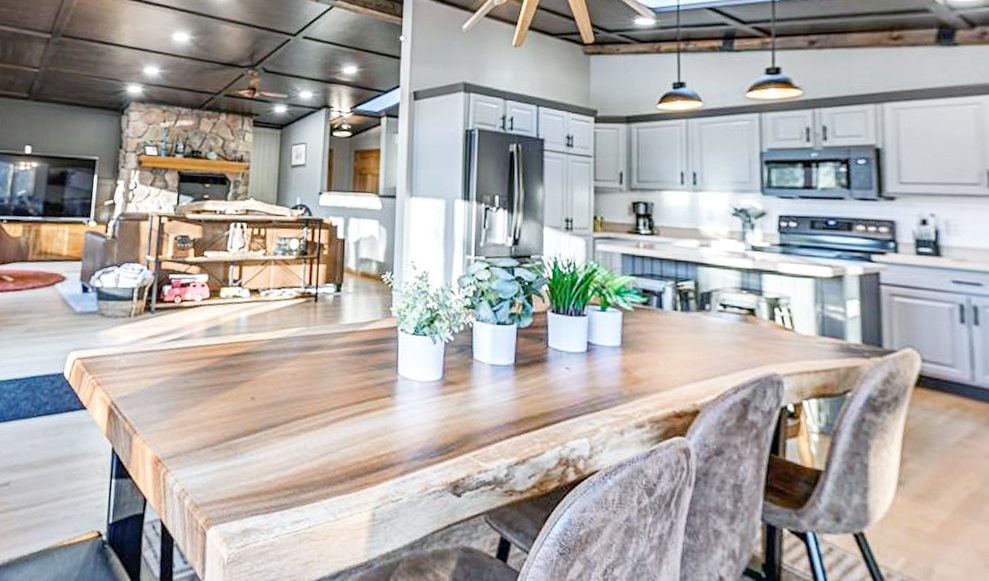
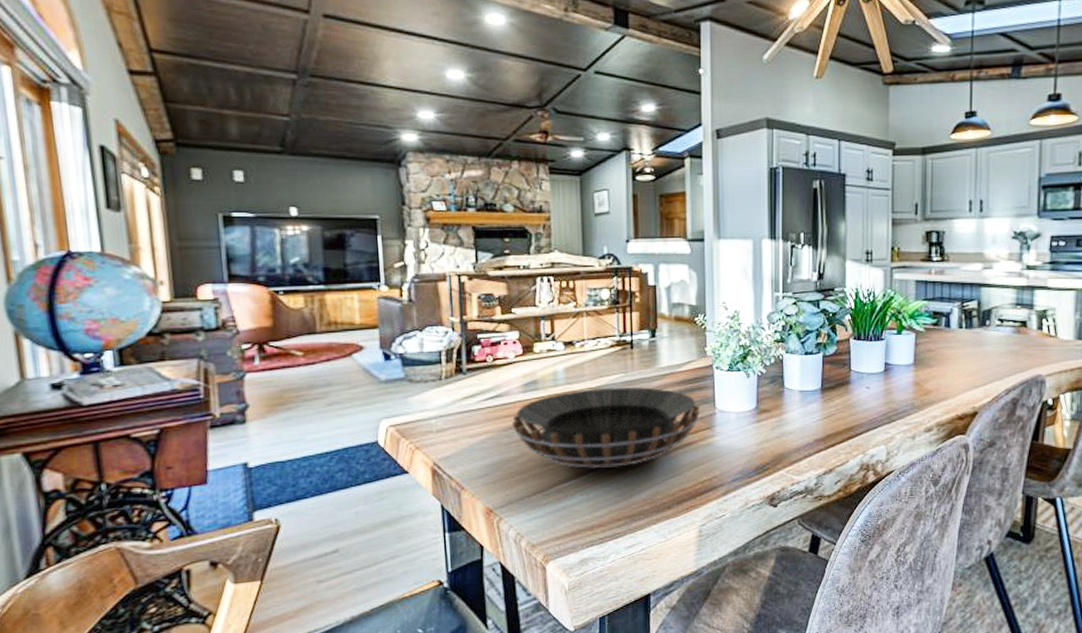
decorative bowl: none [191,340,381,428] -> present [512,386,700,469]

